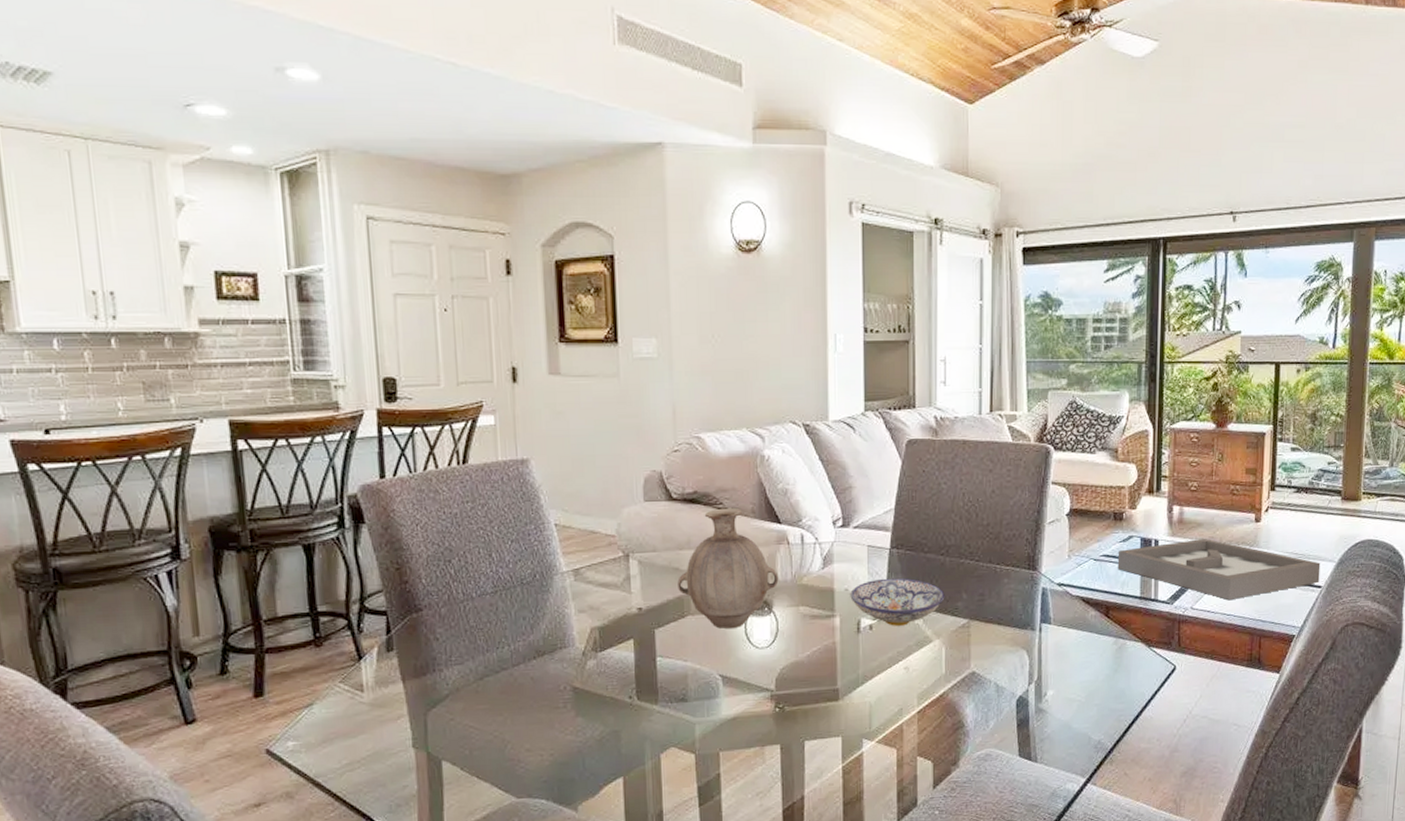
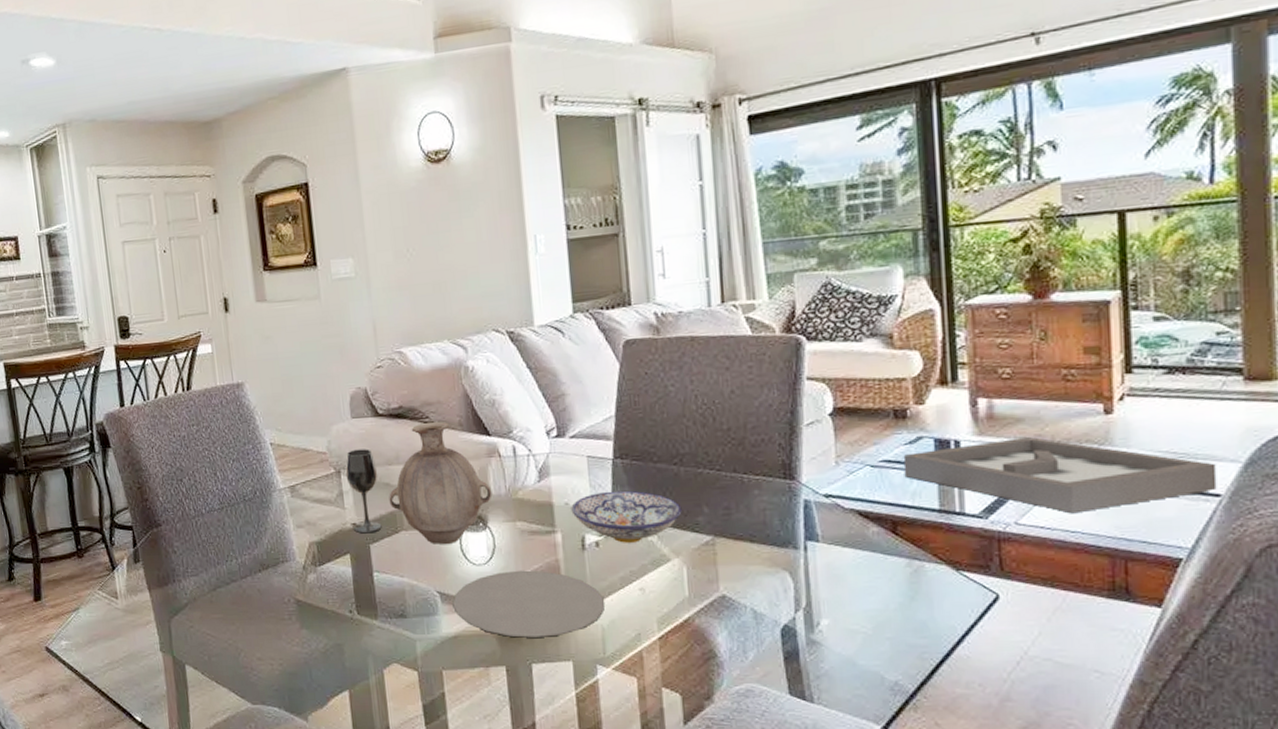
wine glass: none [634,533,668,619] -> present [345,449,382,534]
placemat: none [734,652,873,717] -> present [452,570,605,639]

